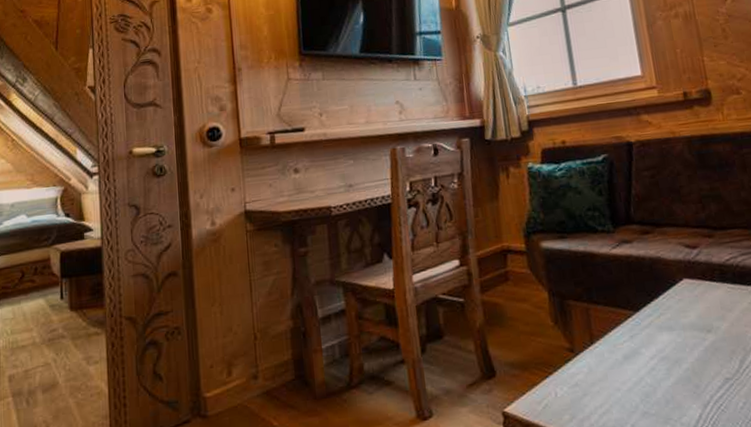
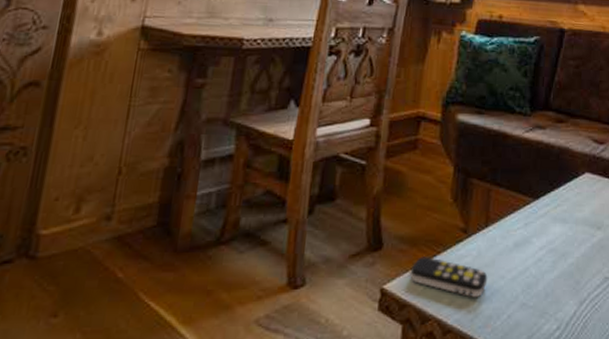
remote control: none [526,378,604,412] -> present [409,256,488,298]

